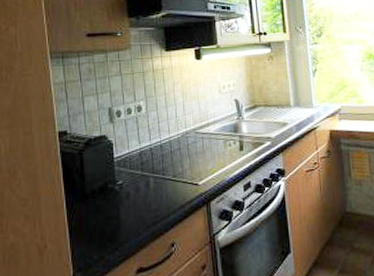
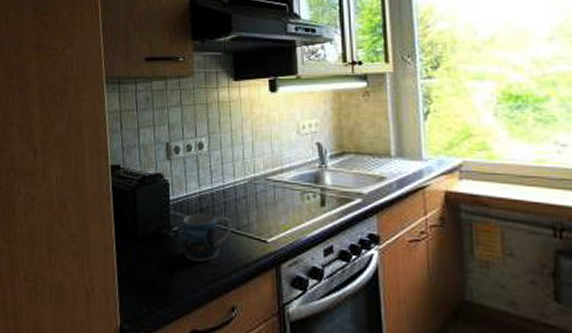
mug: none [126,166,169,209] -> present [182,213,232,262]

